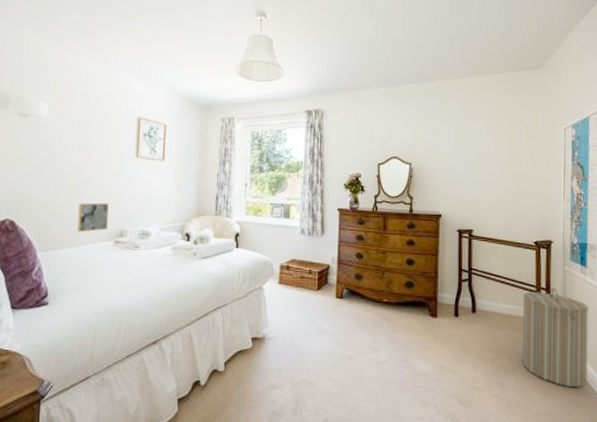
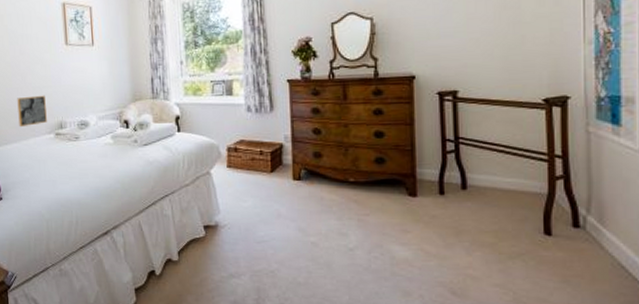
laundry hamper: present [522,287,588,388] -> none [529,154,625,275]

